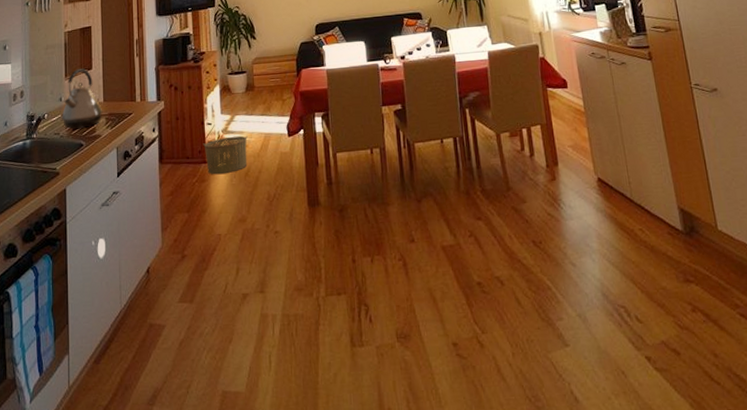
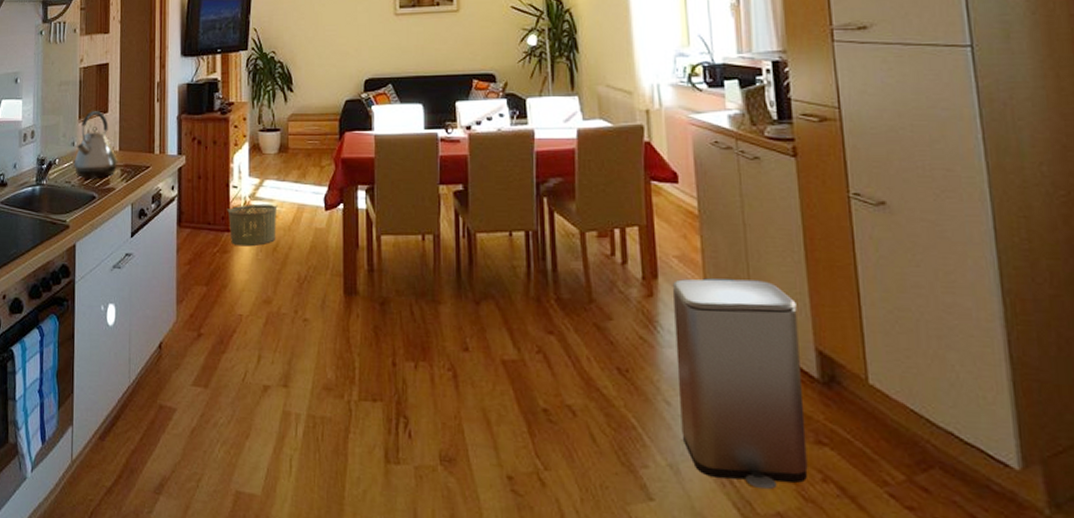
pedal bin: none [569,158,681,325] -> present [672,277,808,490]

